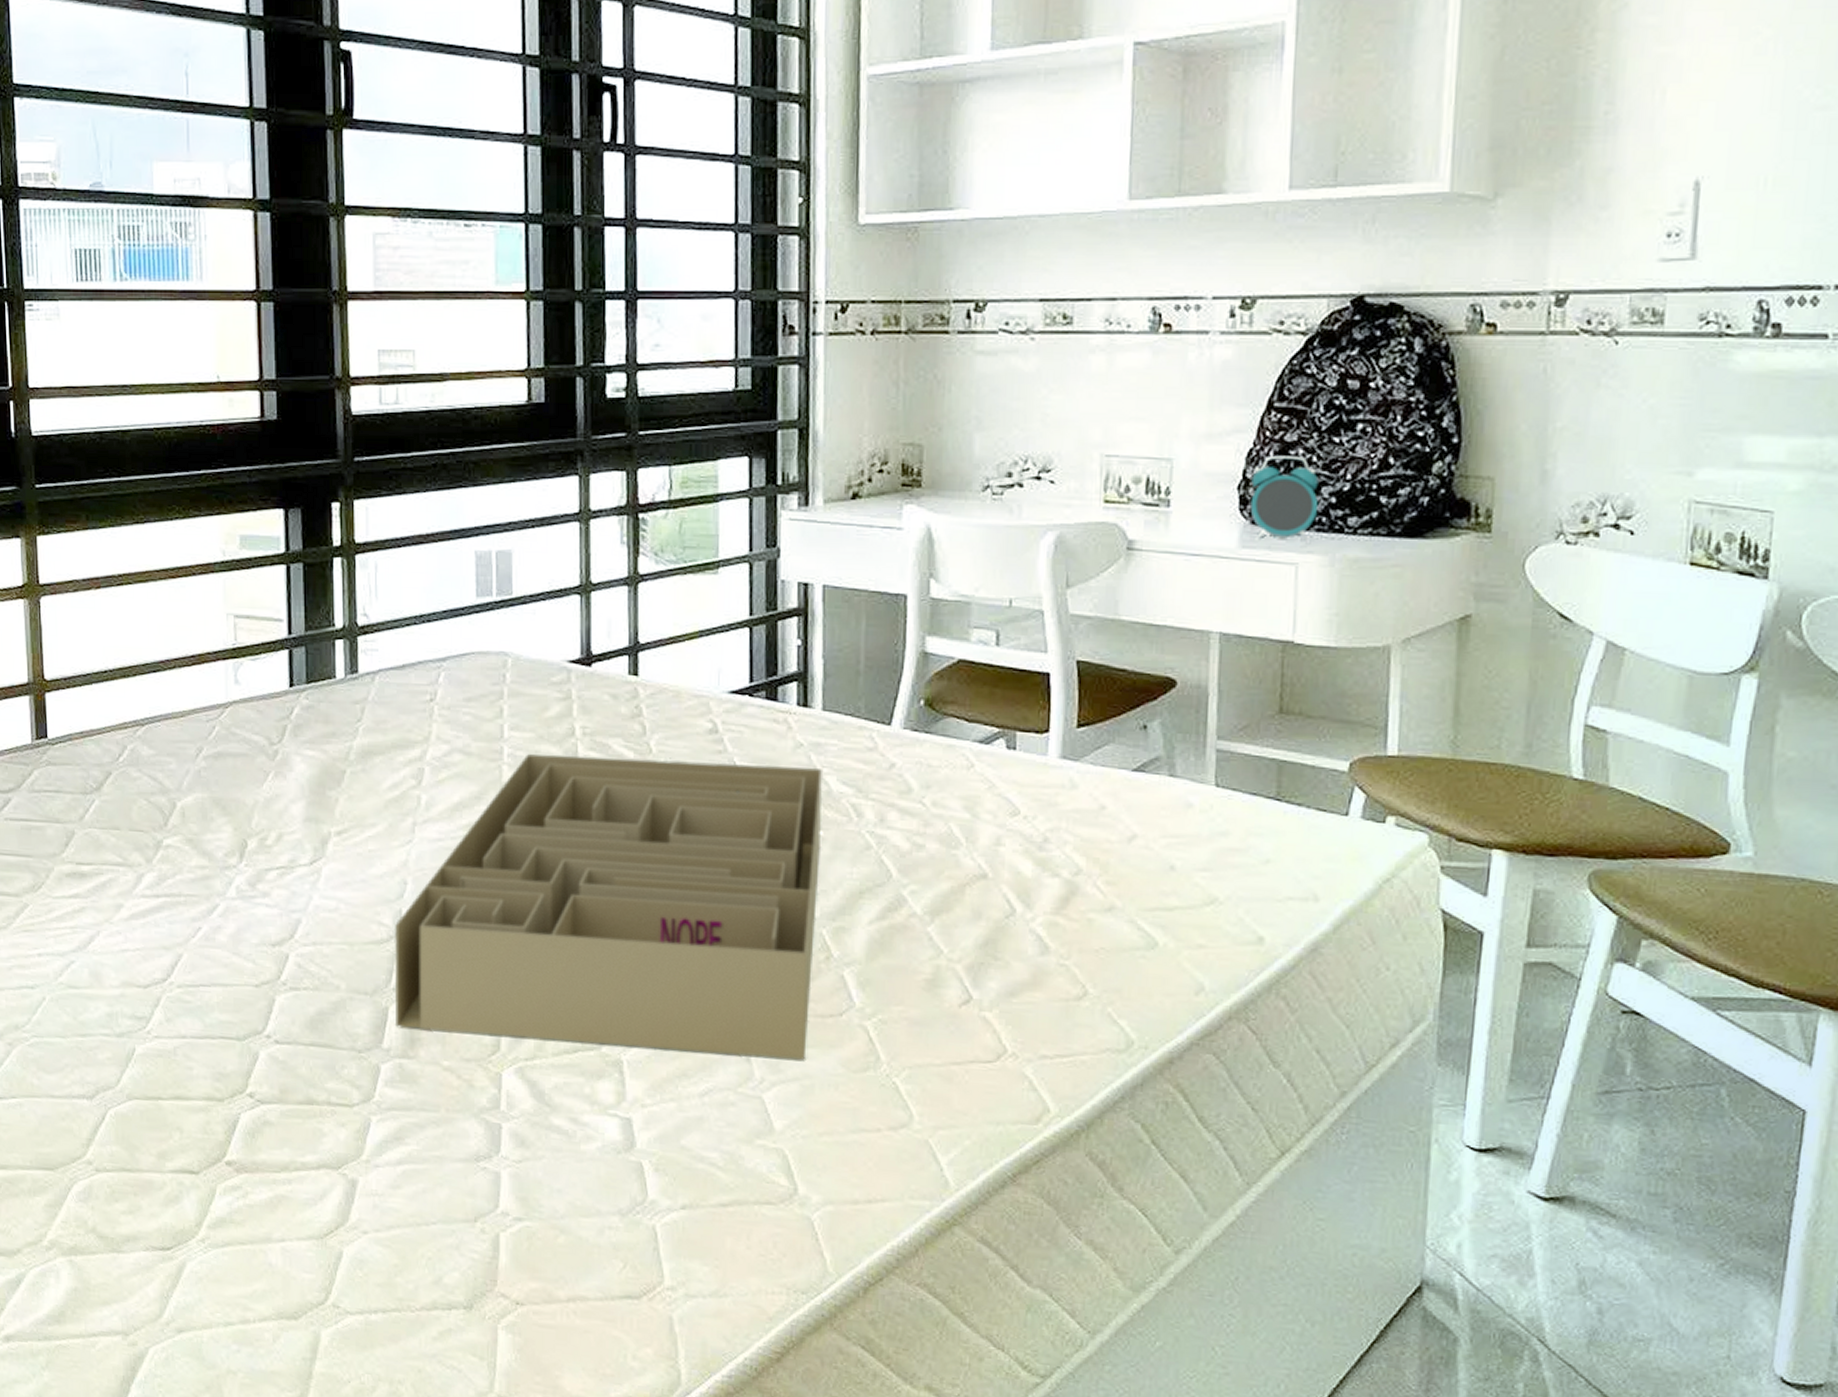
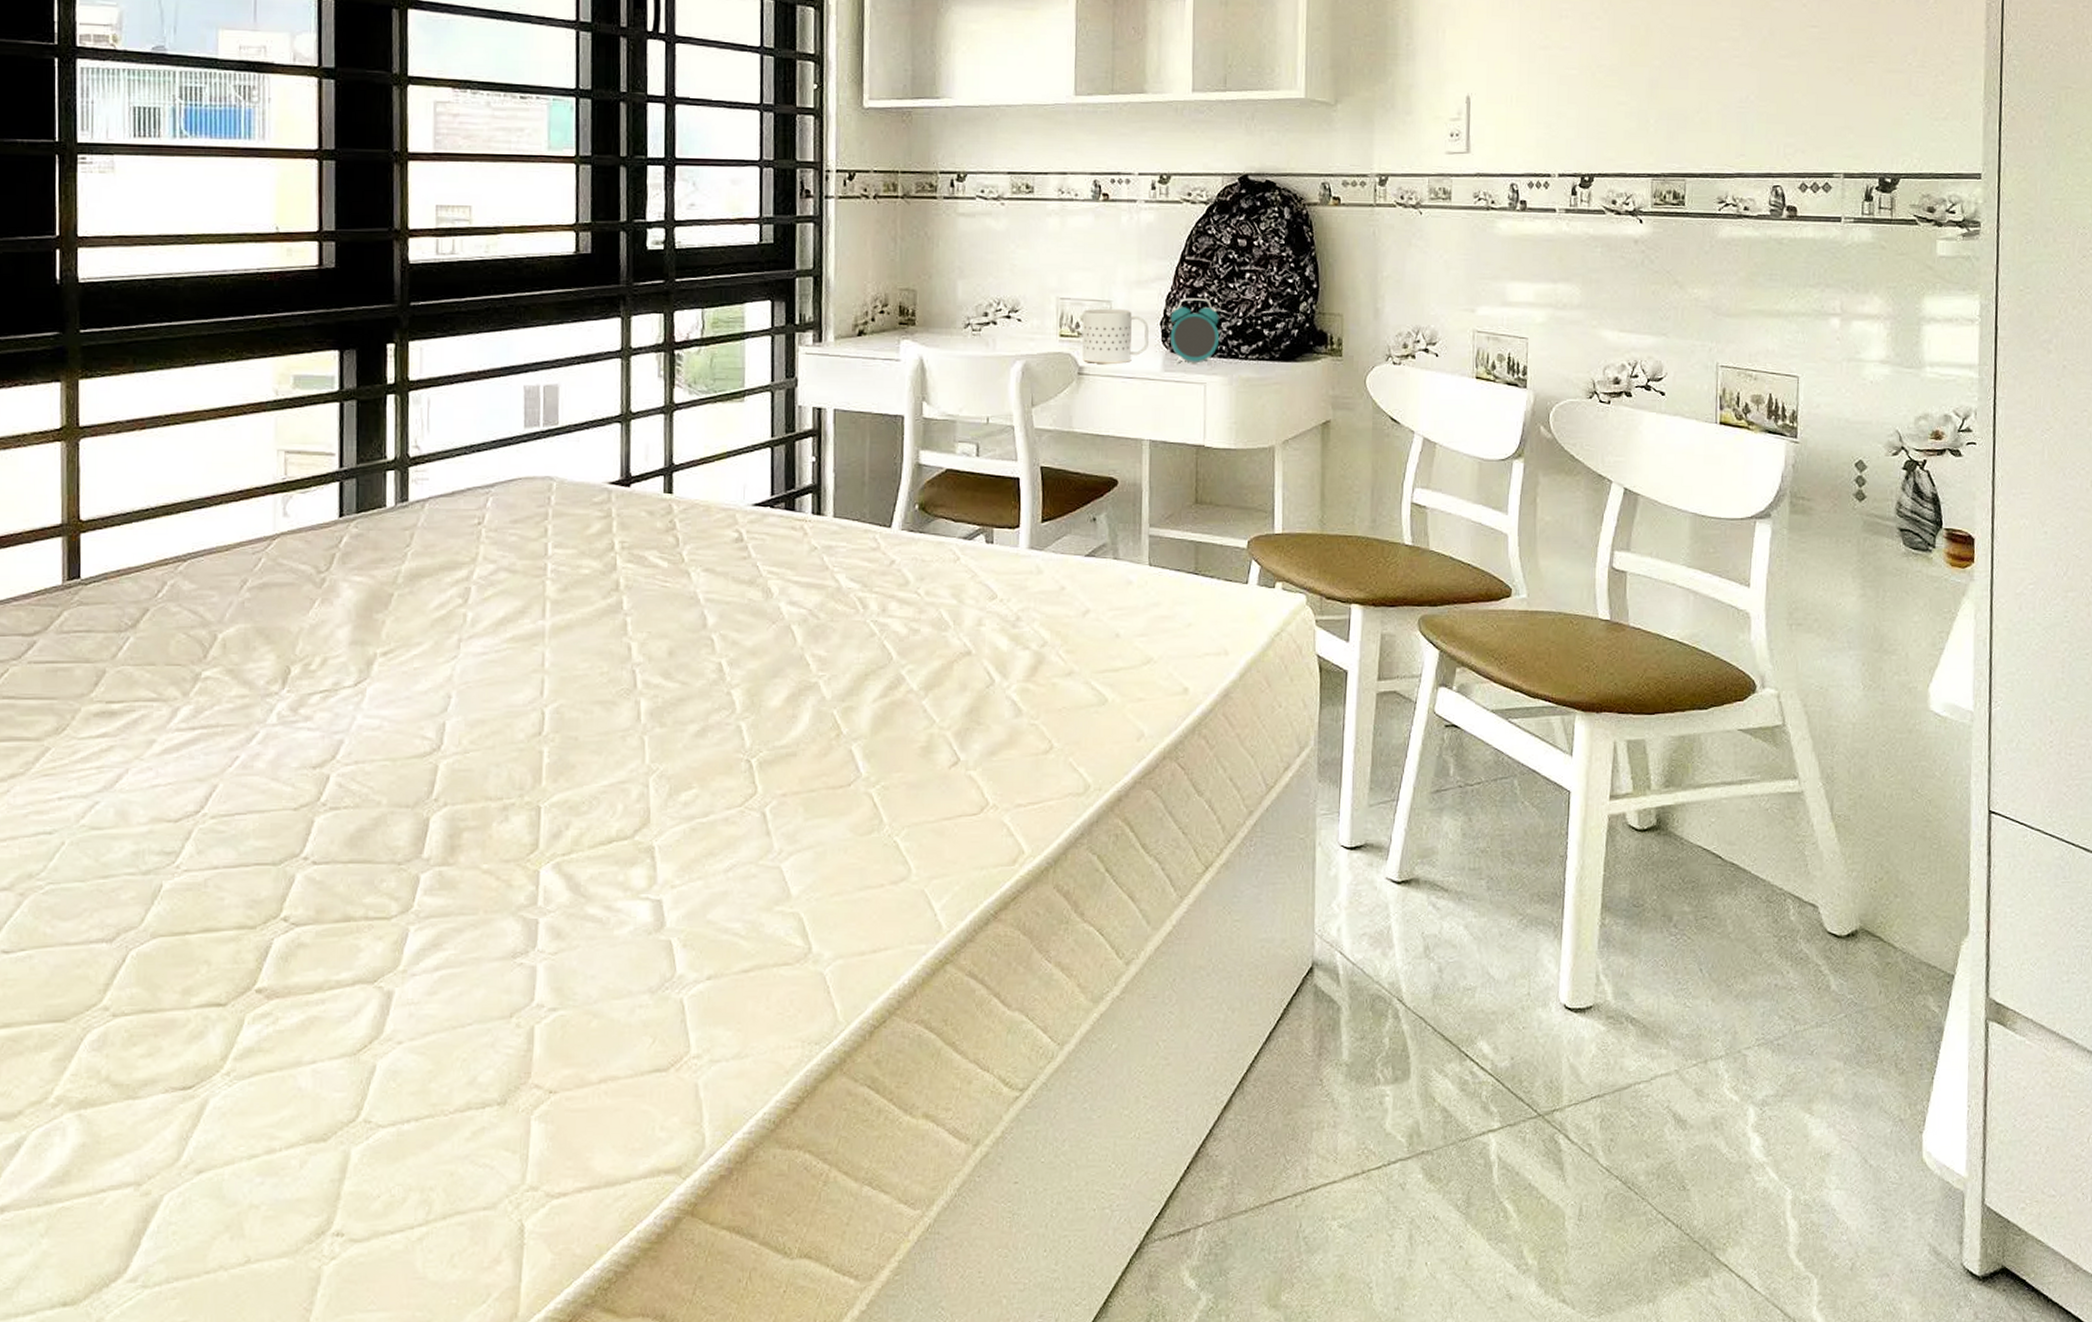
storage box: present [394,753,824,1060] -> none [435,567,834,837]
mug: none [1133,468,1222,537] -> present [1082,308,1149,364]

